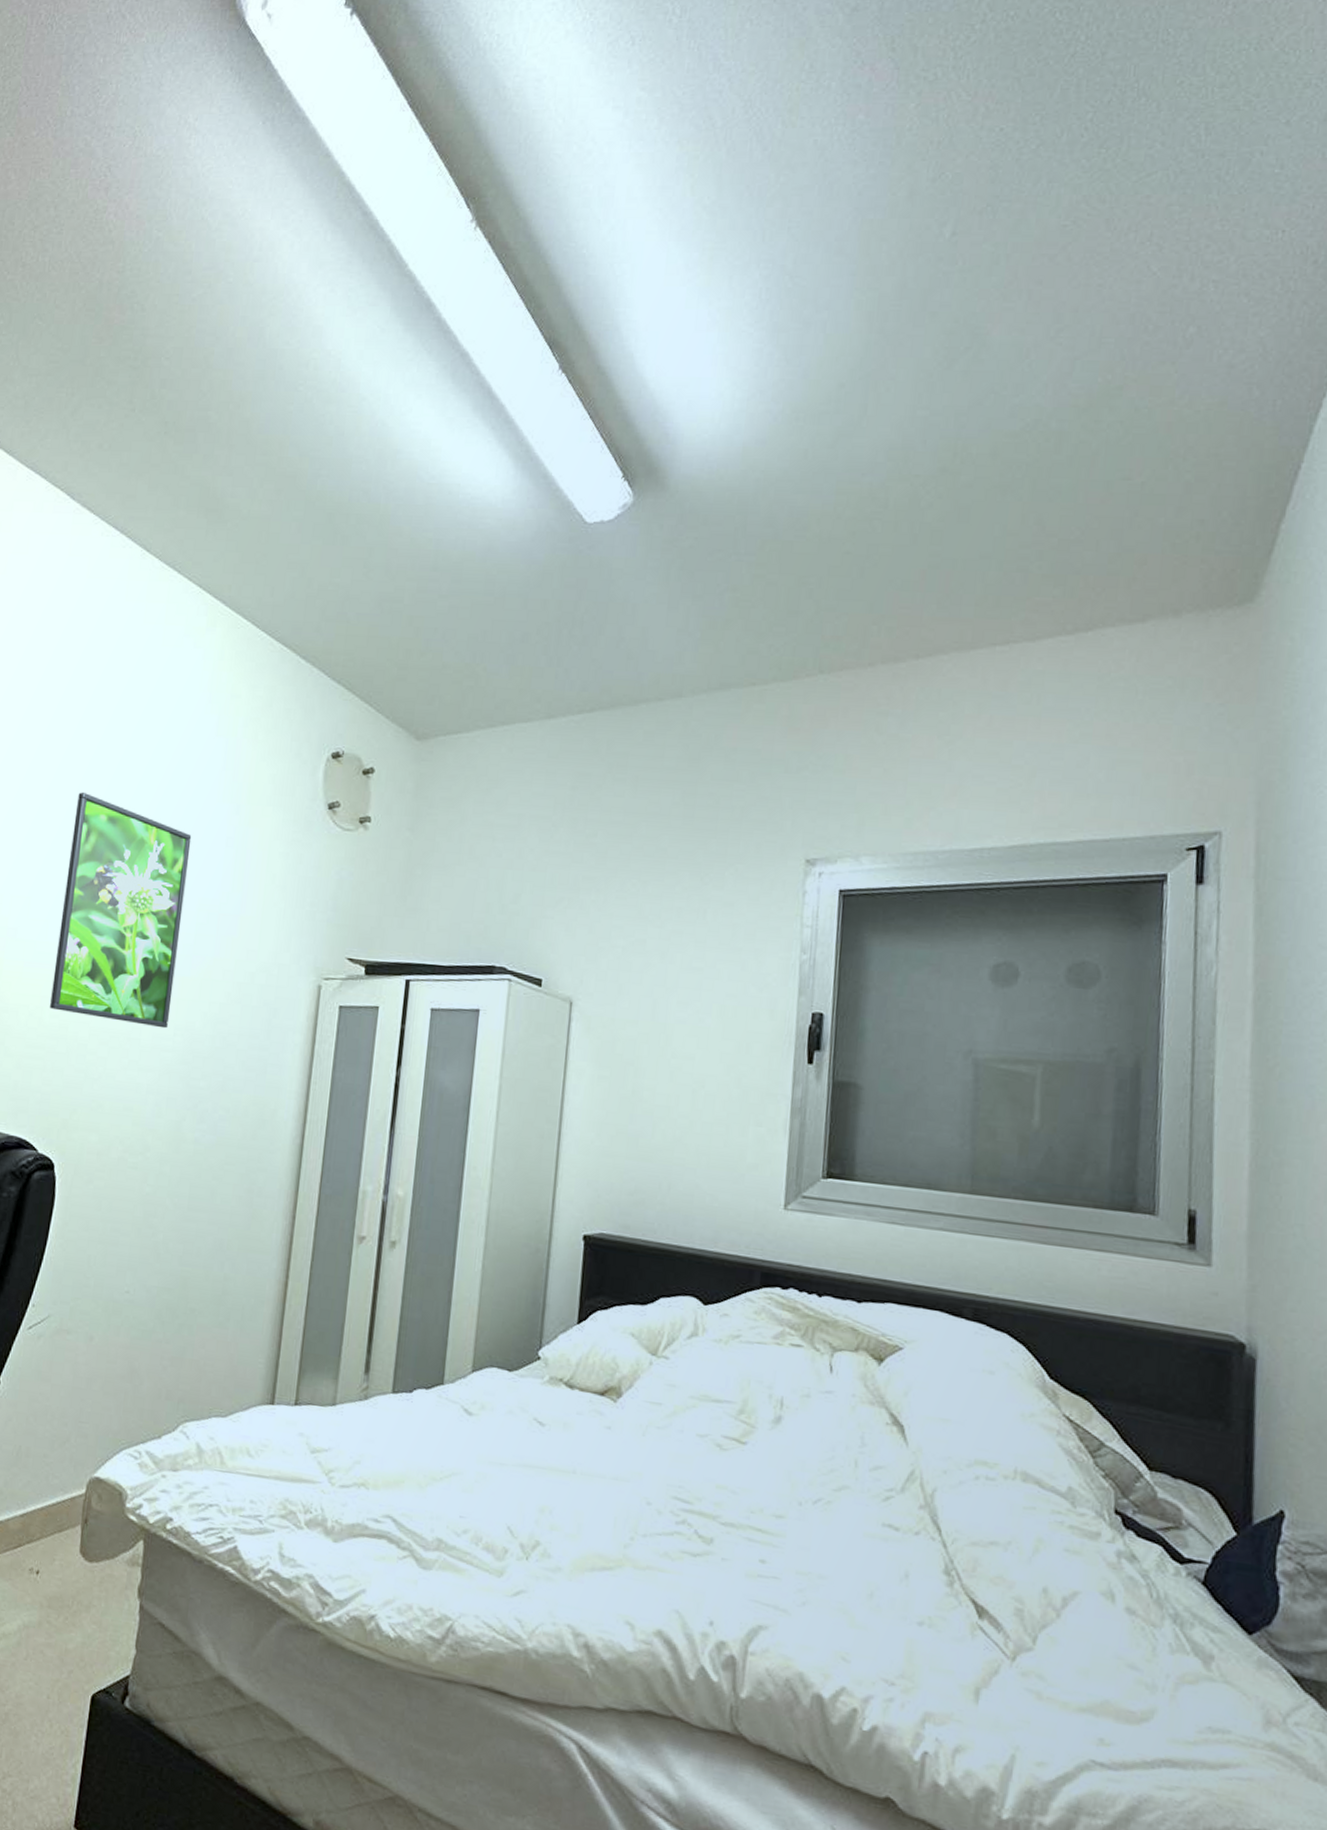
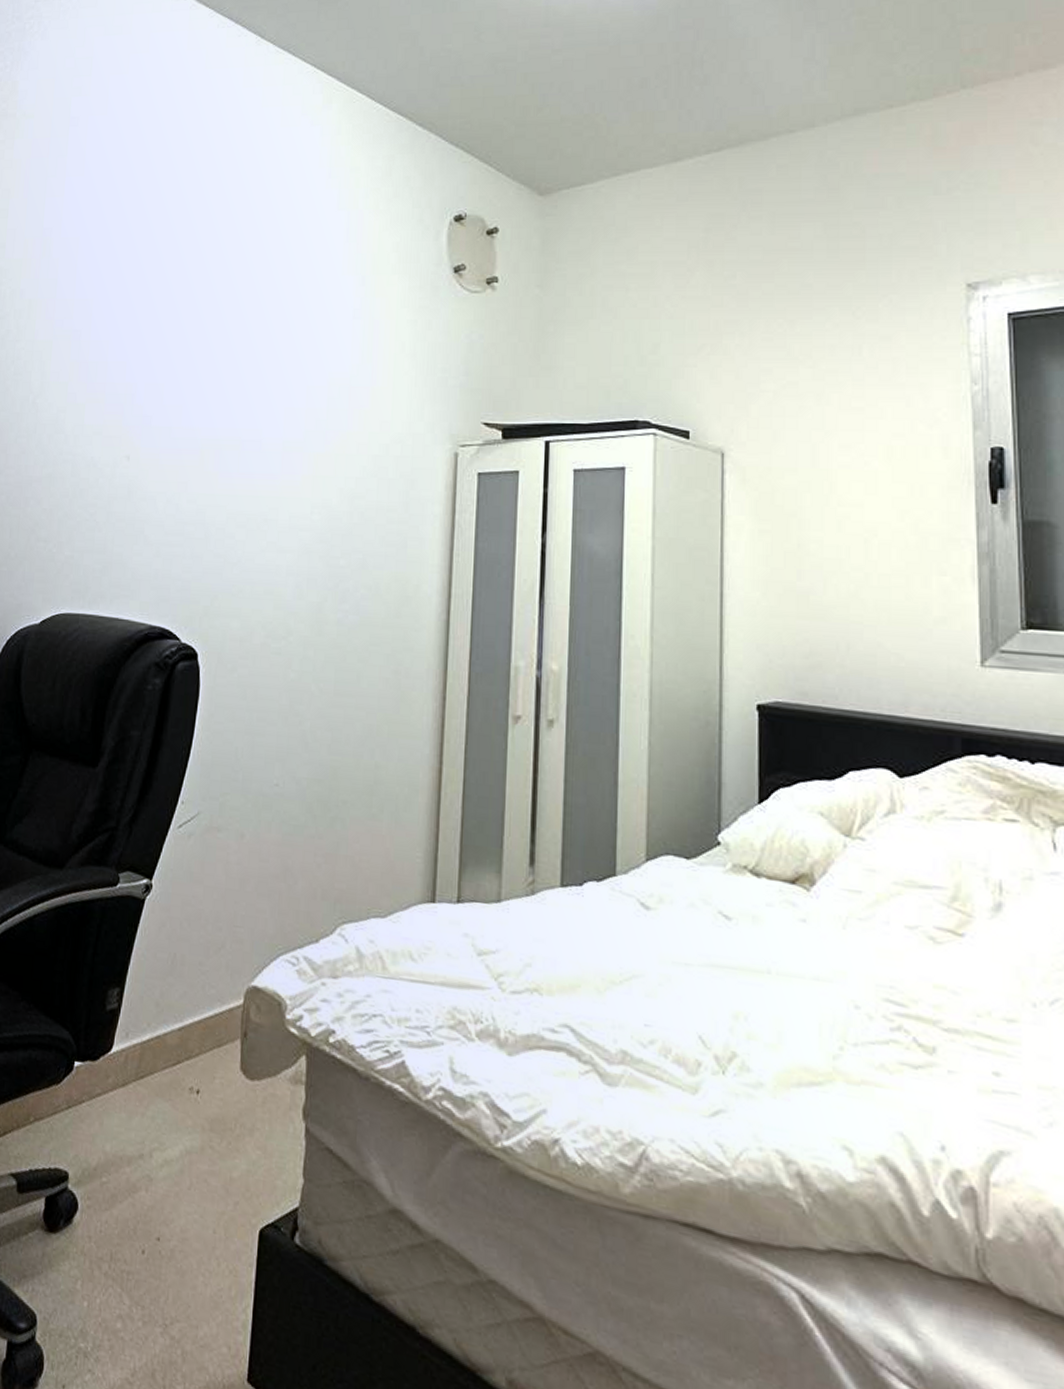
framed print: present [50,791,192,1029] -> none [187,275,319,507]

